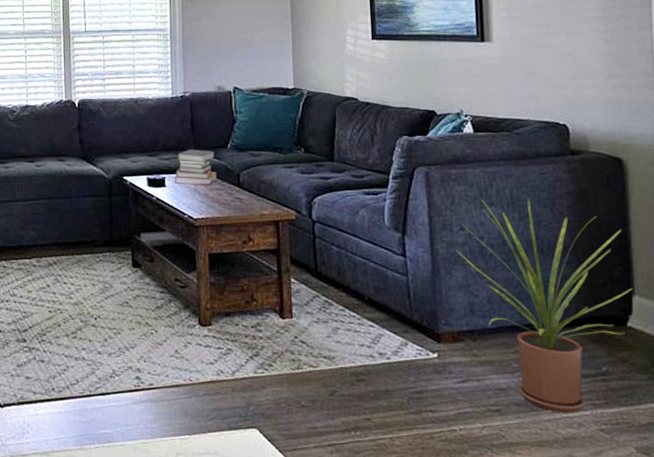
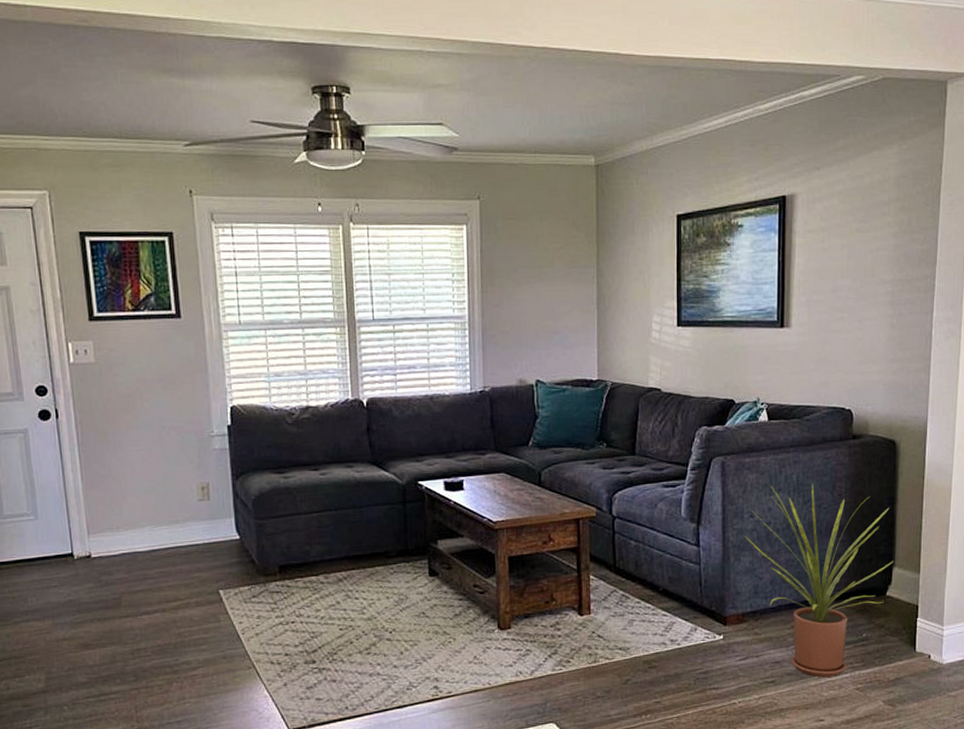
books: present [175,149,217,186] -> none [473,448,518,487]

